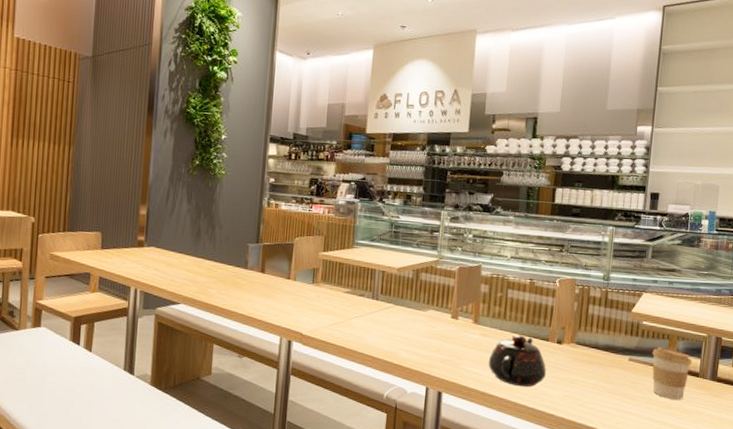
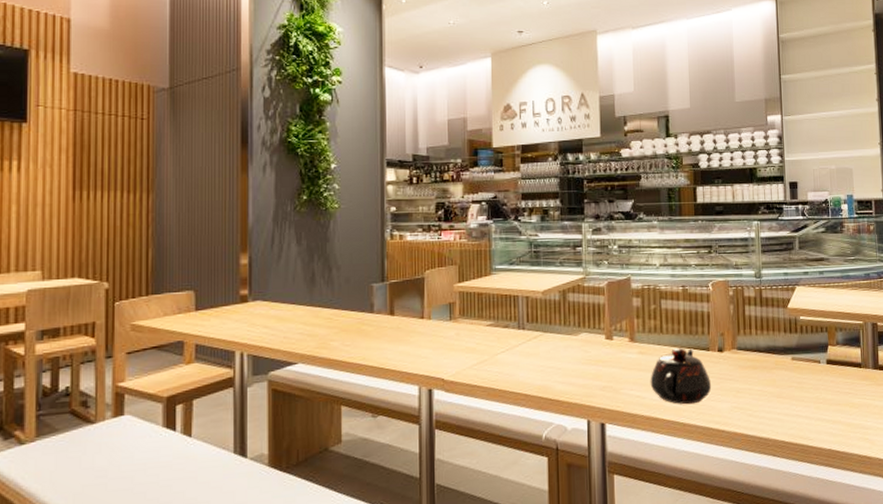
coffee cup: present [652,347,692,400] -> none [813,341,853,395]

